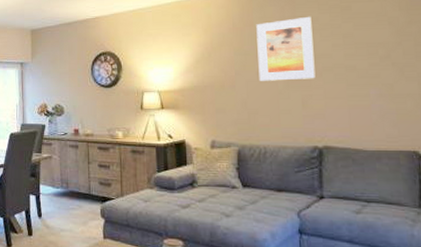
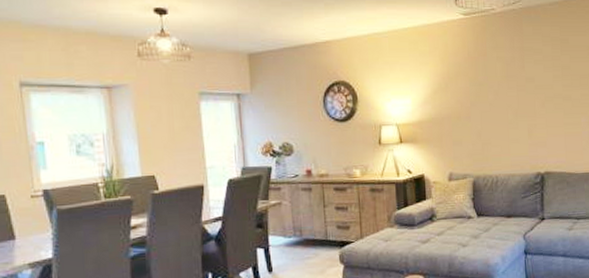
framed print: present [256,16,316,81] -> none [489,47,539,112]

